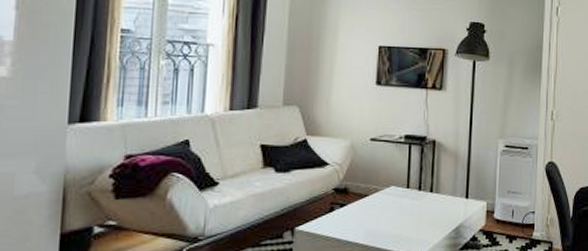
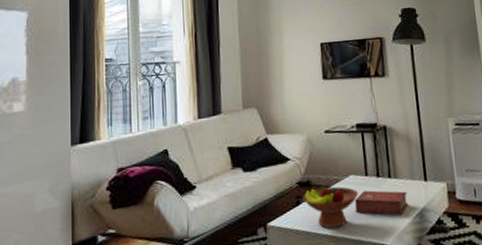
fruit bowl: none [336,194,397,238] -> present [302,185,358,229]
book: none [392,203,447,229] -> present [355,190,409,215]

